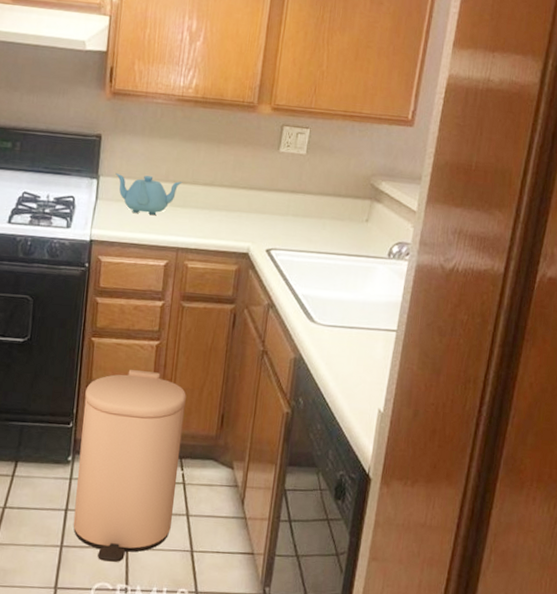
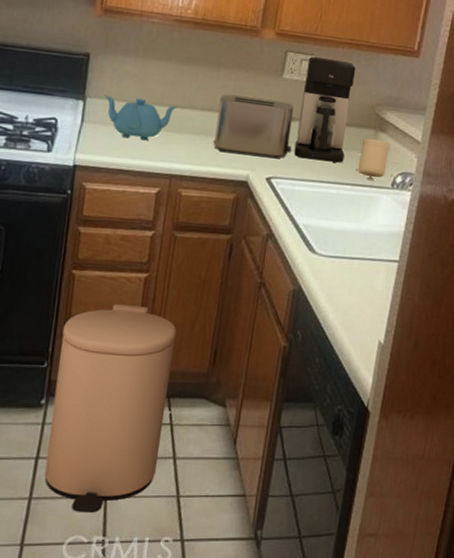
toaster: none [215,169,294,231] -> present [213,94,297,159]
coffee maker: none [292,130,351,234] -> present [294,57,356,163]
canister: none [345,206,396,250] -> present [349,135,401,180]

